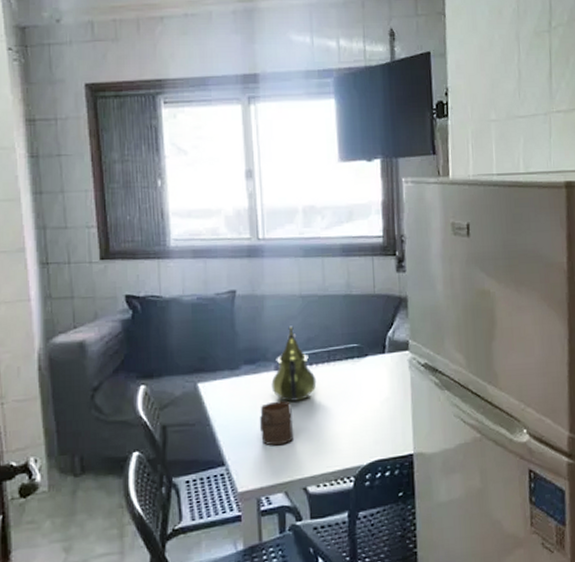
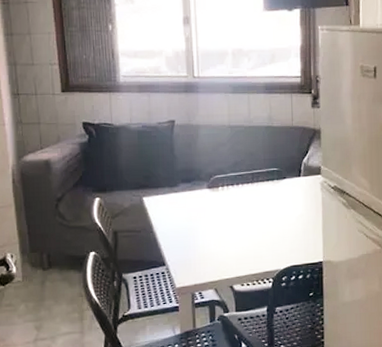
cup: present [259,400,293,446] -> none [194,214,222,251]
teapot: present [271,326,317,402] -> none [204,151,242,215]

